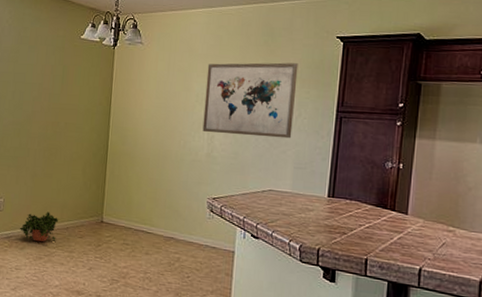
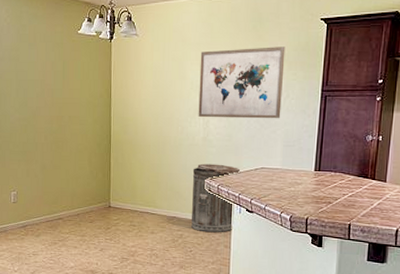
potted plant: present [20,212,59,242] -> none [34,201,70,229]
trash can: none [190,181,247,259] -> present [191,163,241,233]

